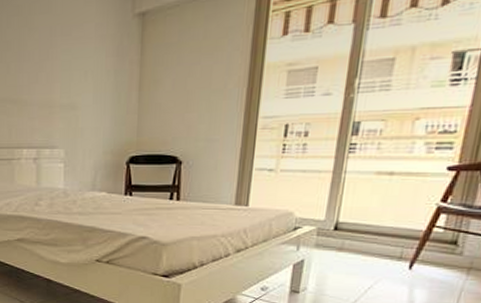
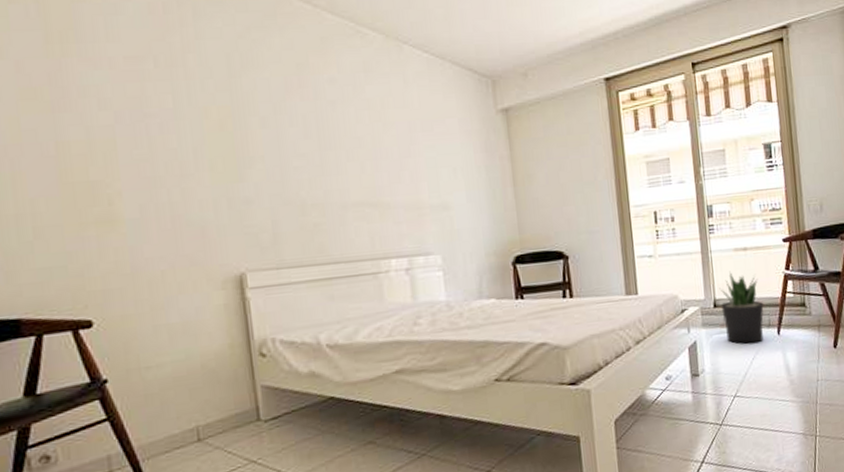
planter: none [342,195,400,274] -> present [719,271,764,344]

